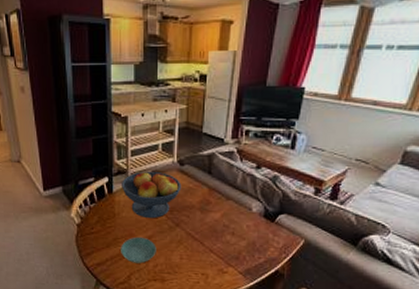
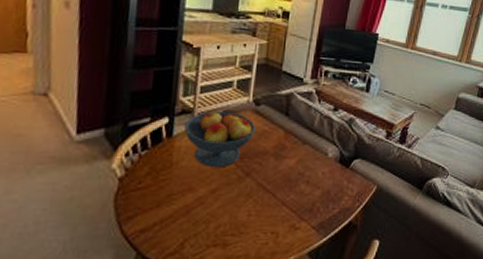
saucer: present [121,236,156,264] -> none [174,191,221,226]

